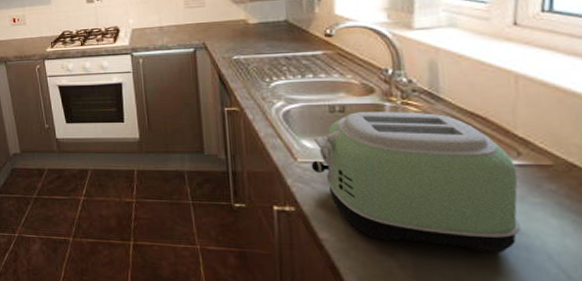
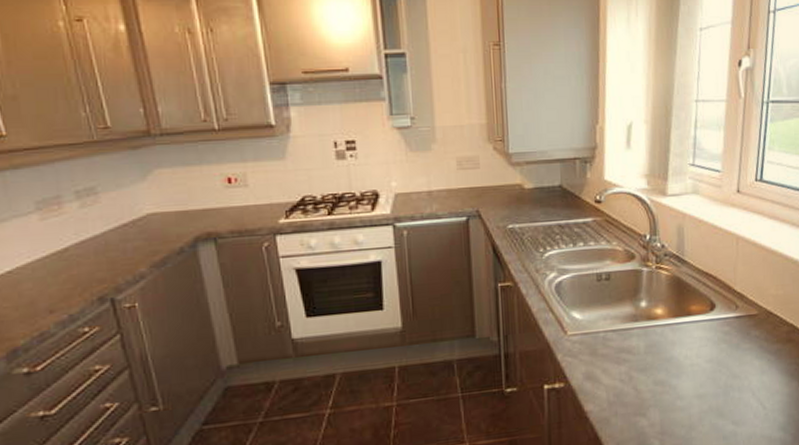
toaster: present [311,112,520,255] -> none [579,275,736,403]

